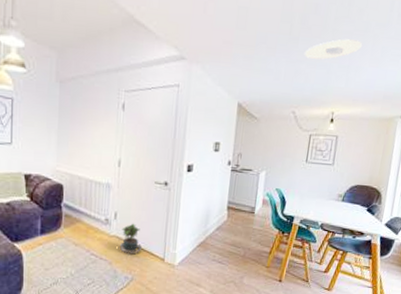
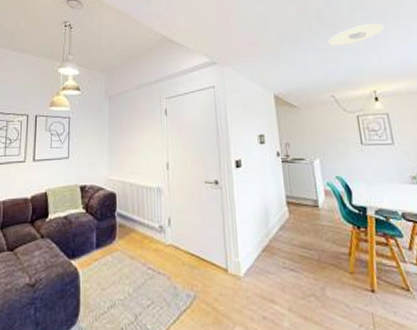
potted plant: present [118,223,141,255] -> none [175,229,201,266]

